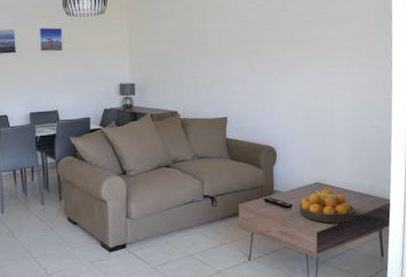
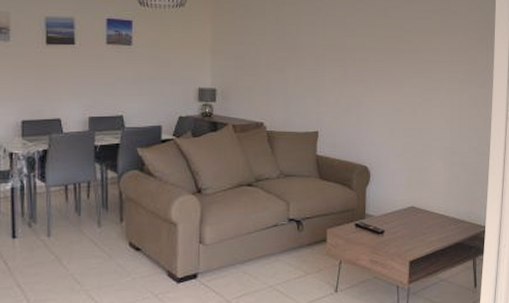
fruit bowl: present [299,188,356,223] -> none [392,213,450,251]

